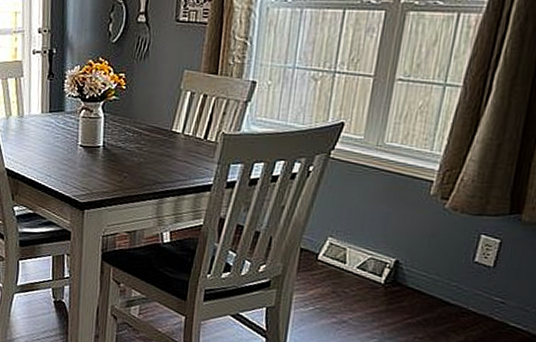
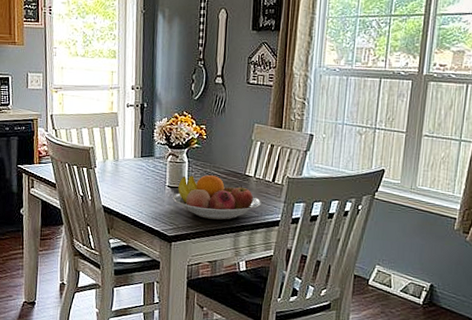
fruit bowl: none [86,131,191,184] -> present [172,174,262,220]

